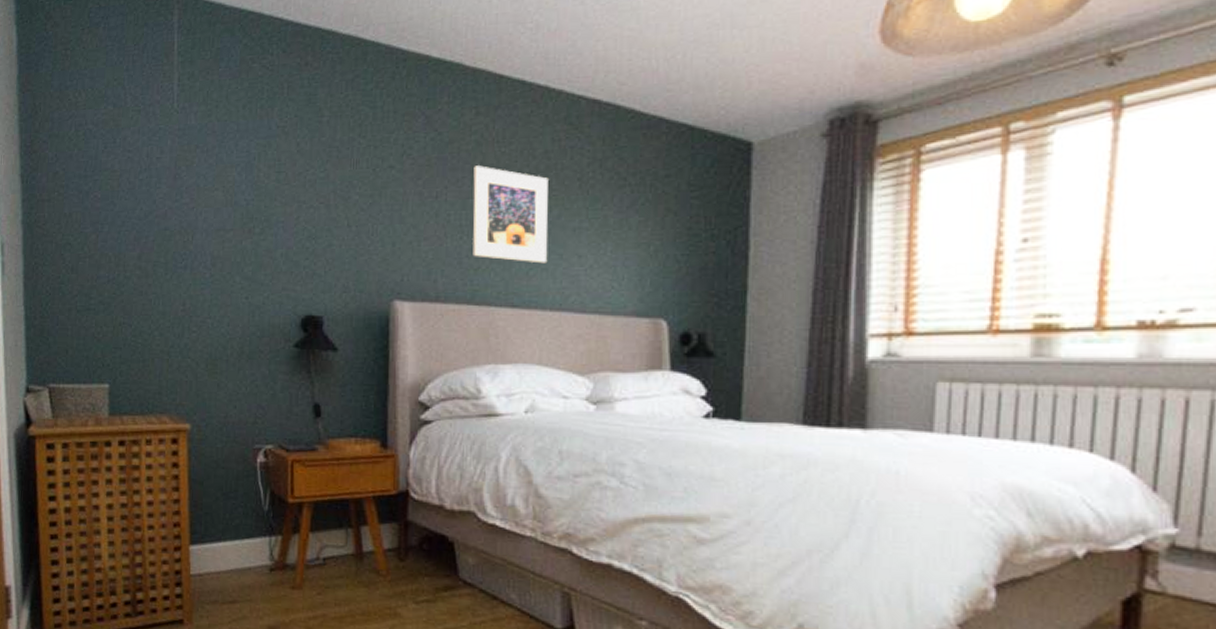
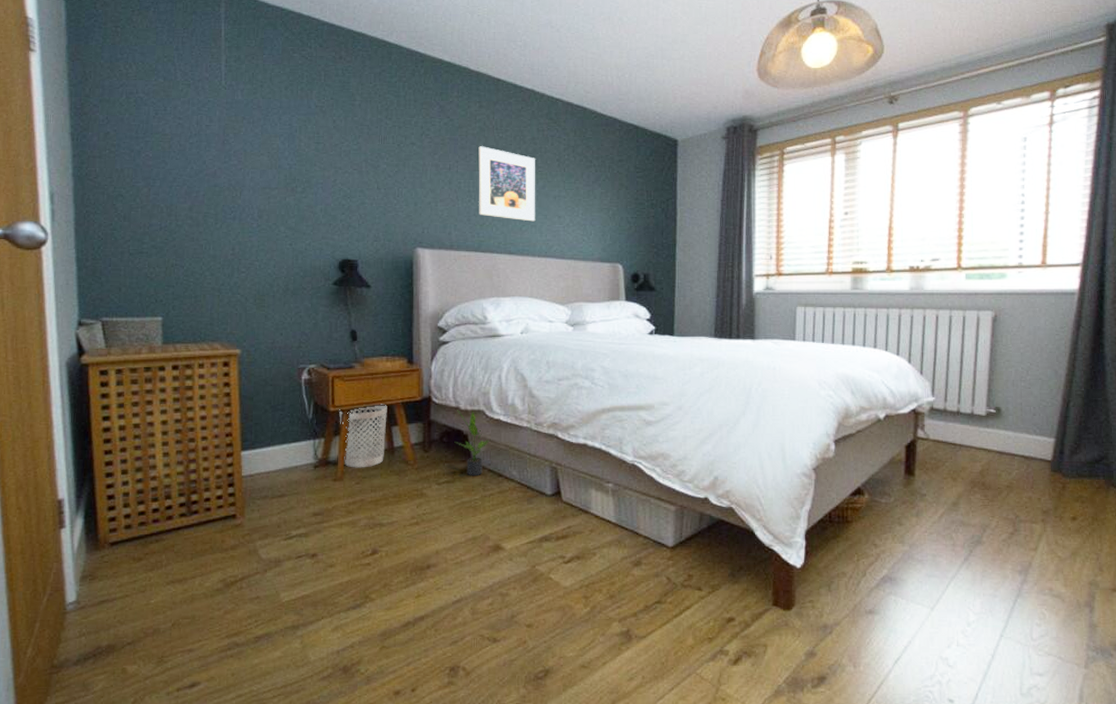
wastebasket: none [299,497,356,576] -> present [339,404,387,468]
potted plant: none [437,509,483,597] -> present [454,410,491,476]

